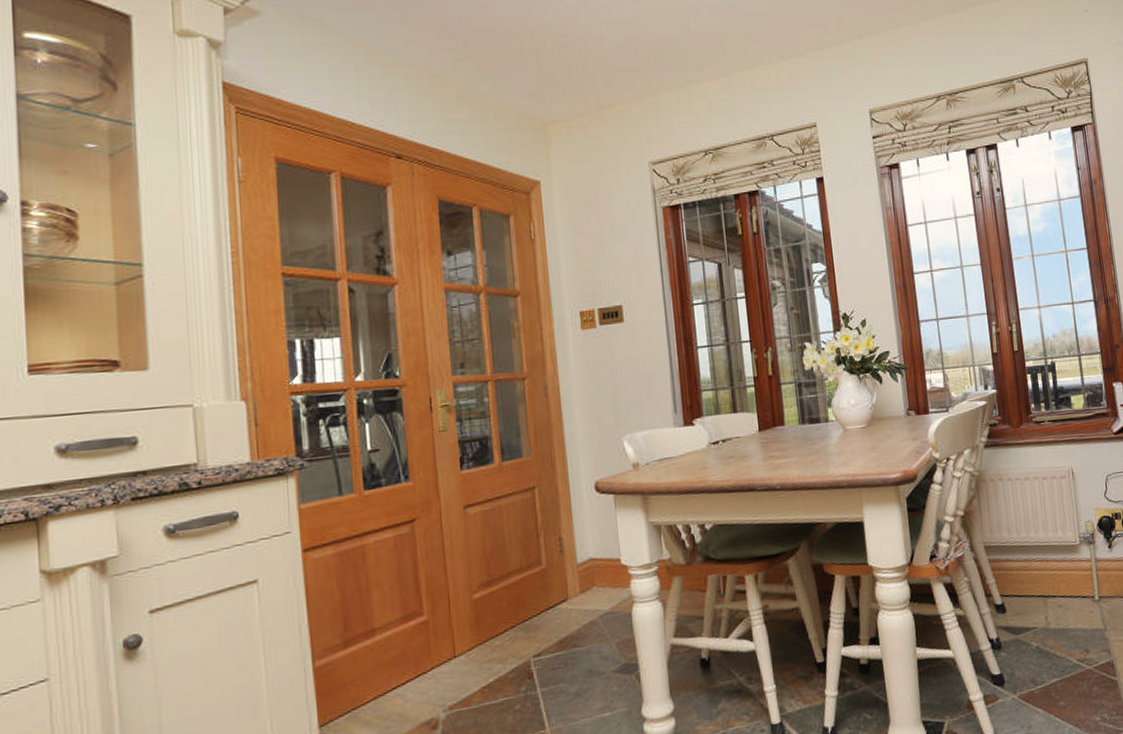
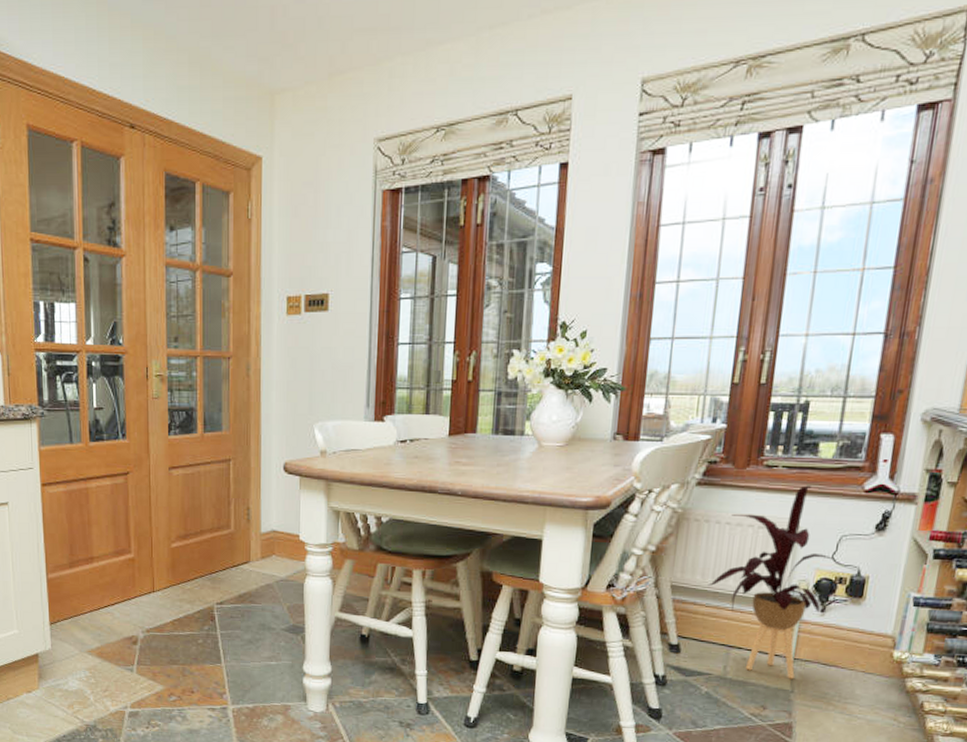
house plant: none [1014,435,1108,618] -> present [708,485,836,679]

